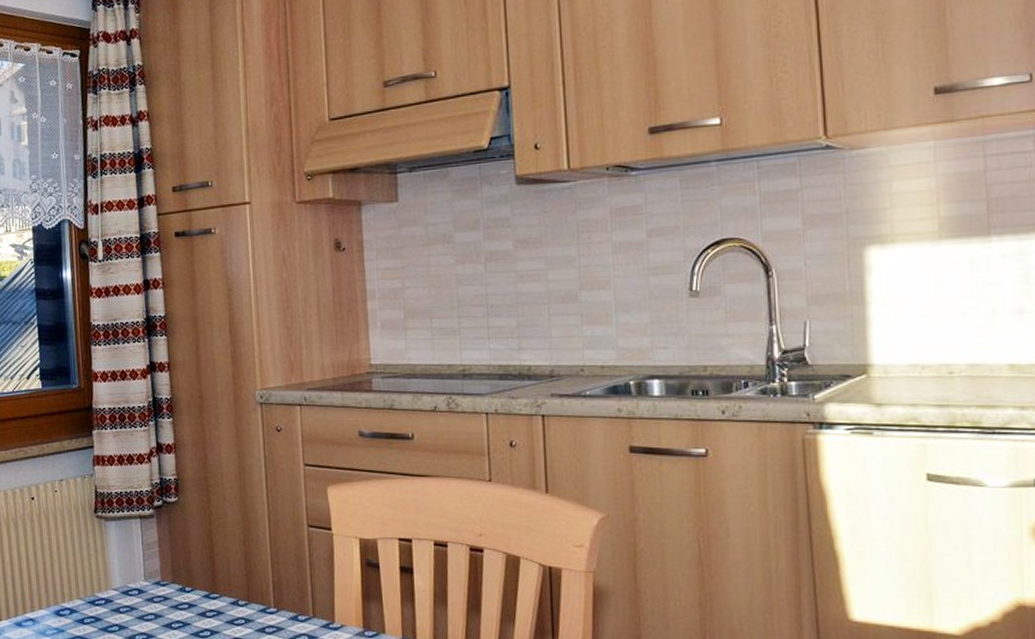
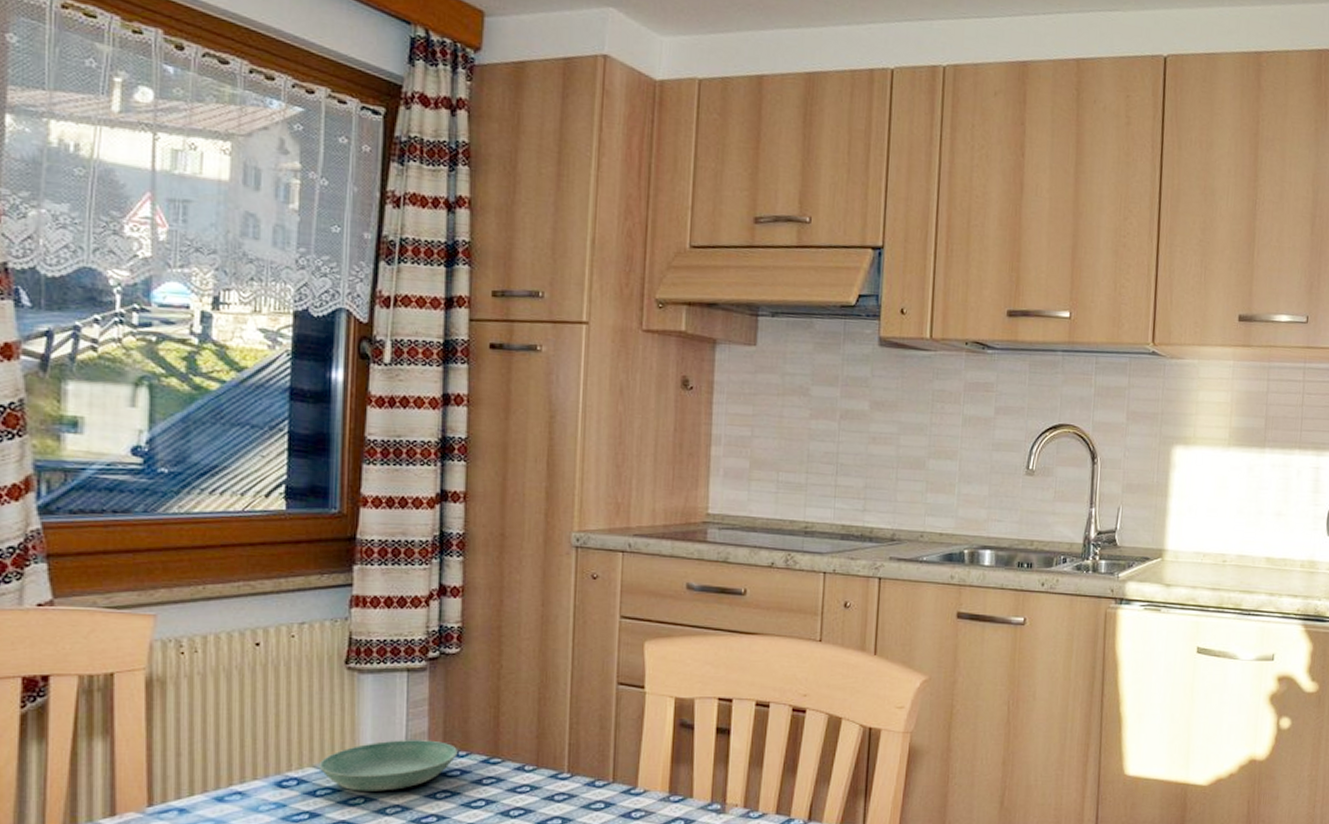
saucer: none [83,577,184,621] -> present [318,740,457,791]

